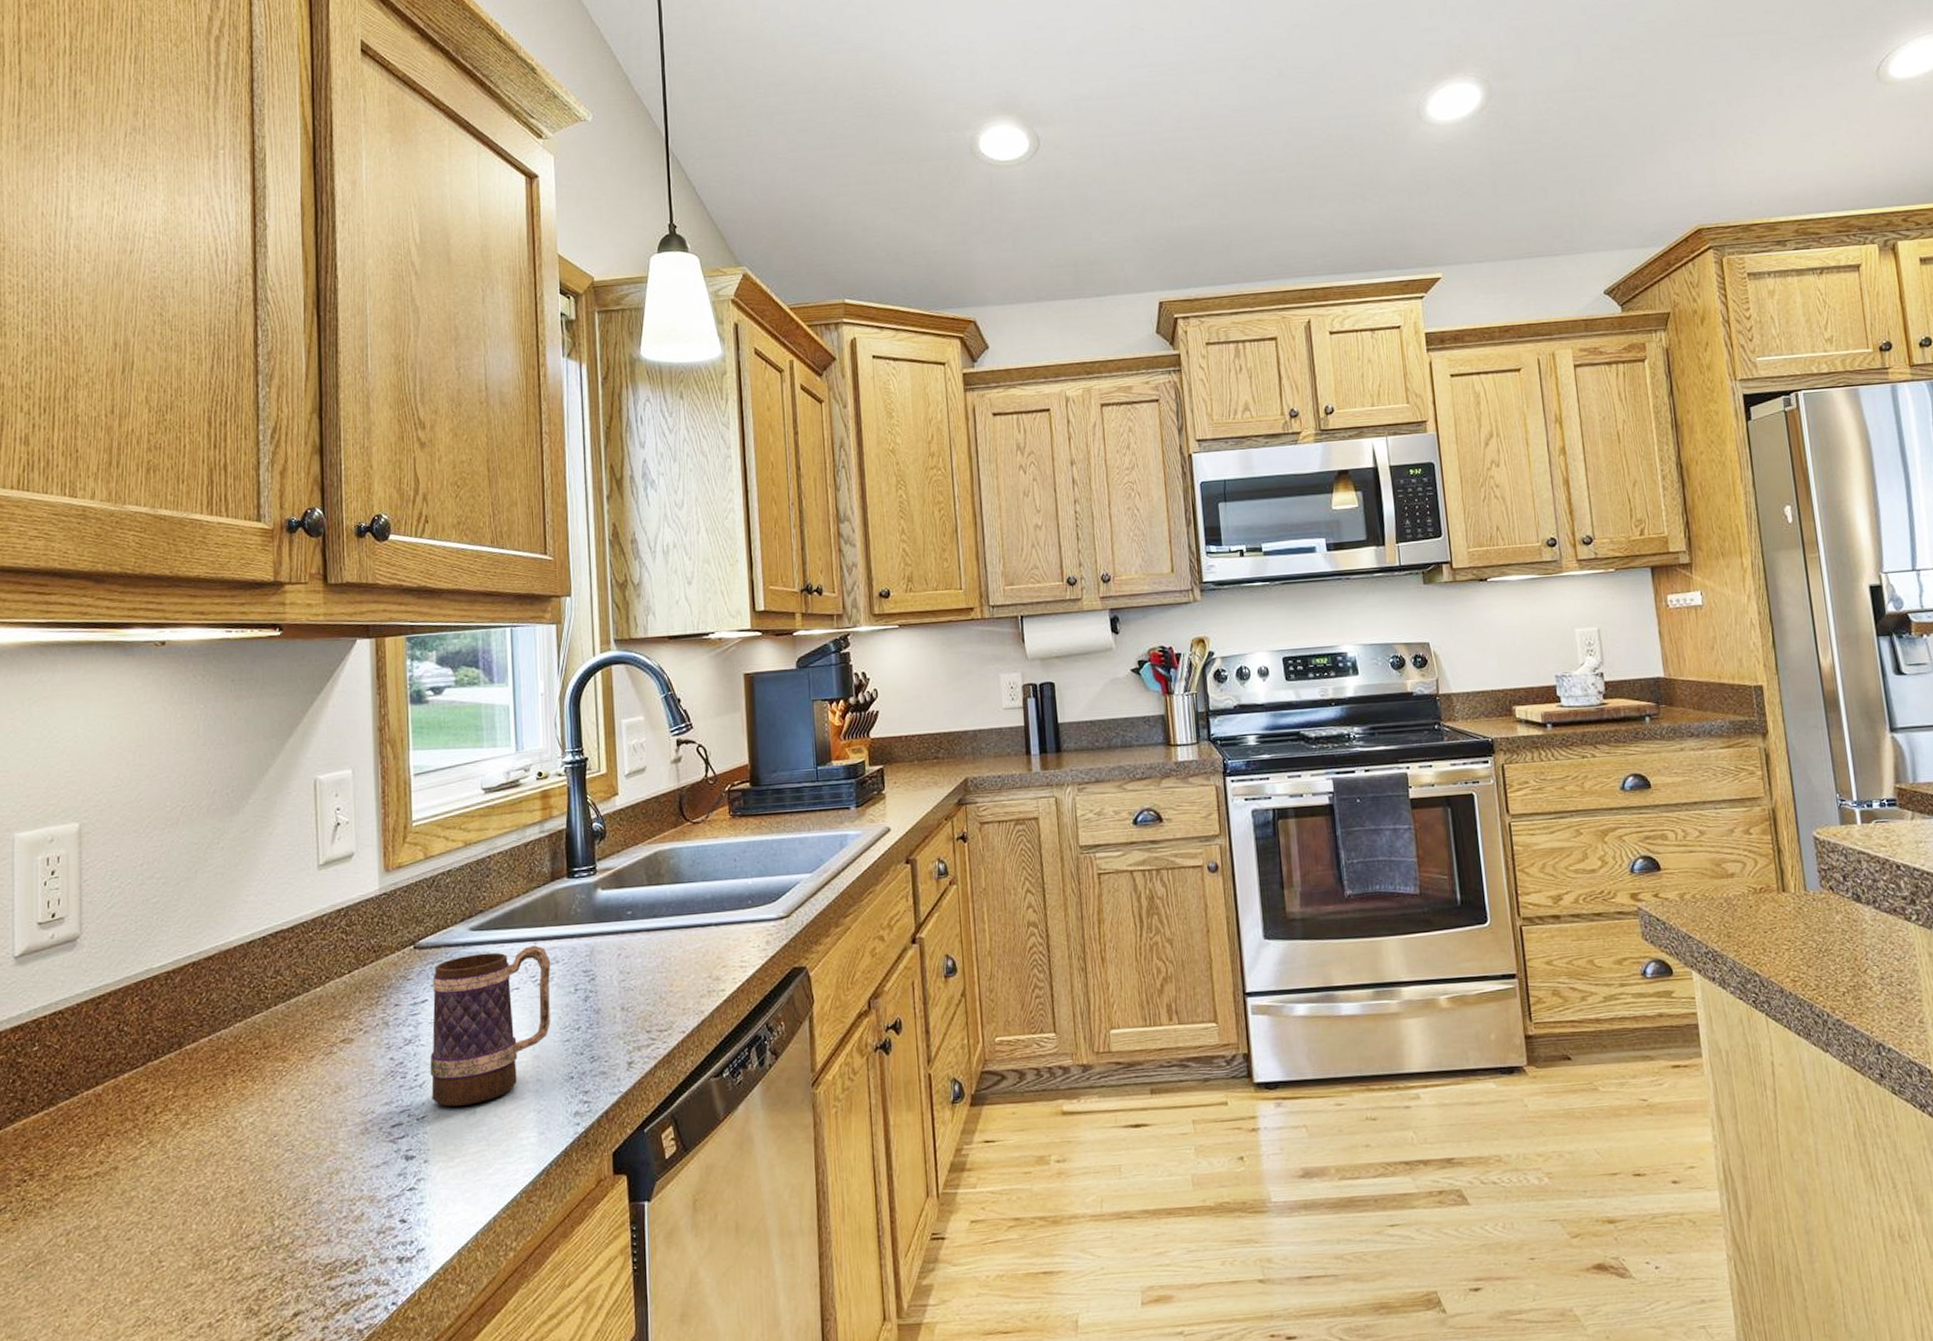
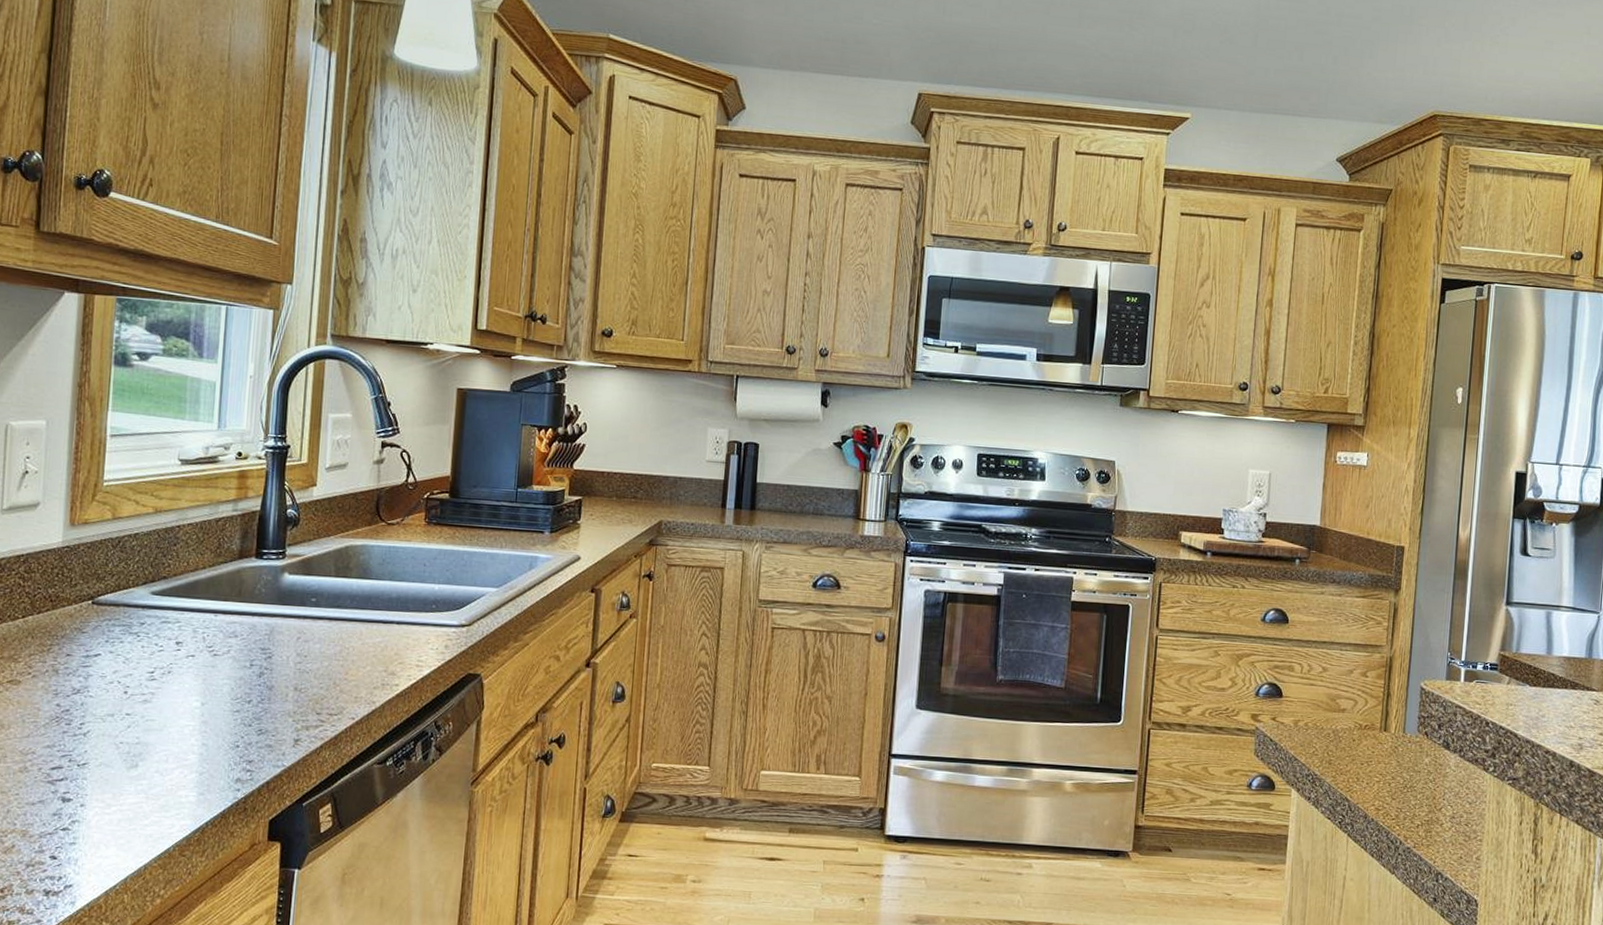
mug: present [430,945,551,1107] -> none [95,617,229,759]

